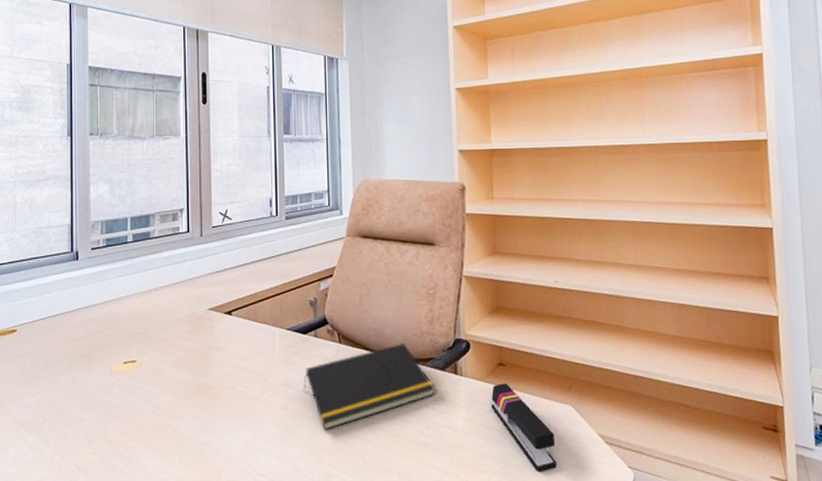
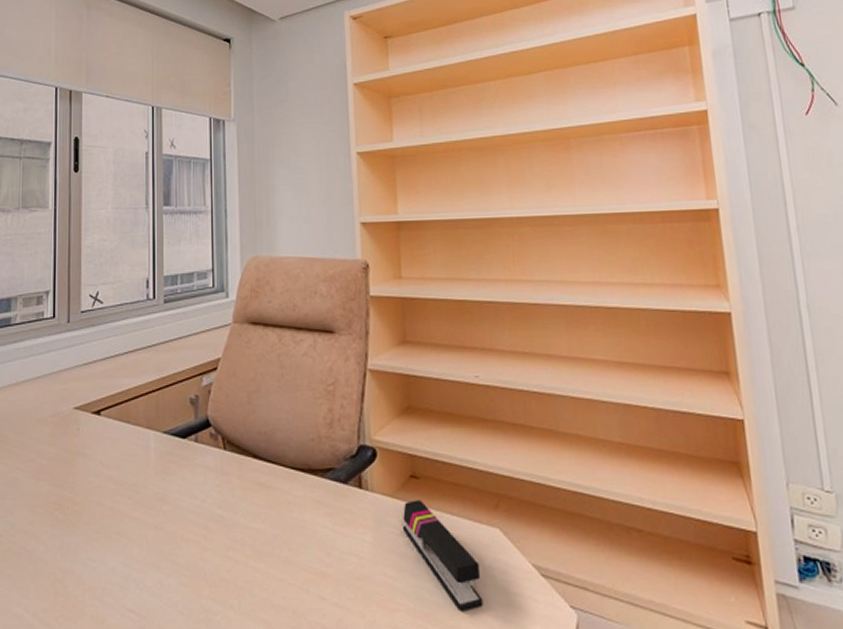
notepad: present [304,342,435,431] -> none [182,449,336,556]

